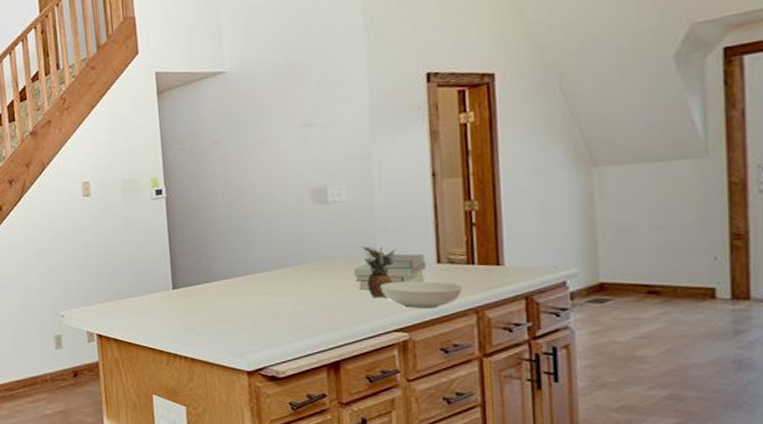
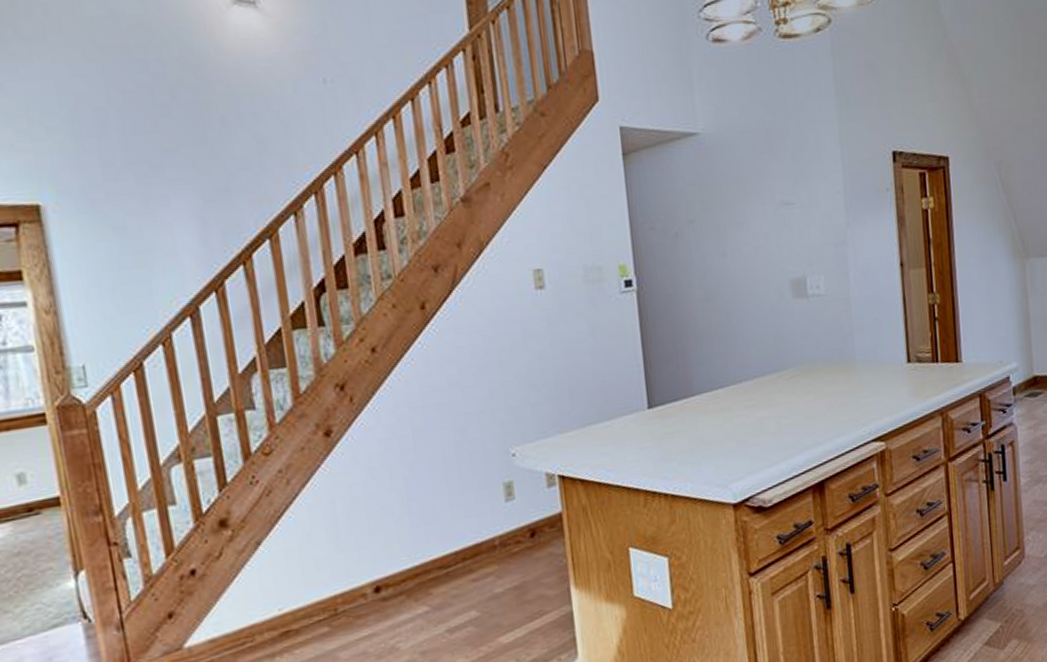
books: present [353,254,427,290] -> none [833,352,899,397]
fruit: present [362,246,400,298] -> none [841,345,875,405]
bowl: present [379,280,464,310] -> none [857,382,930,415]

